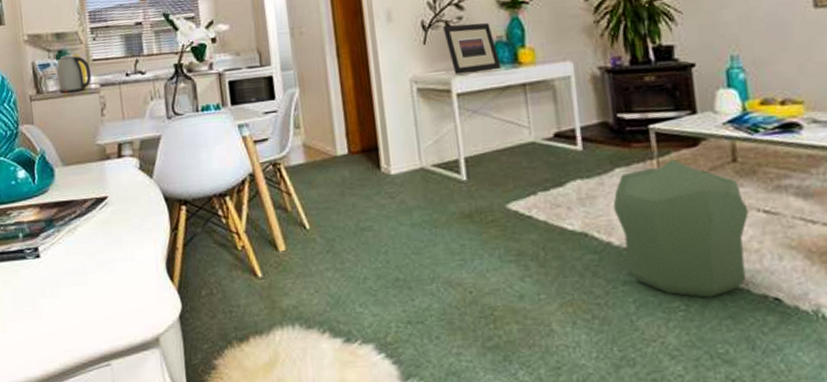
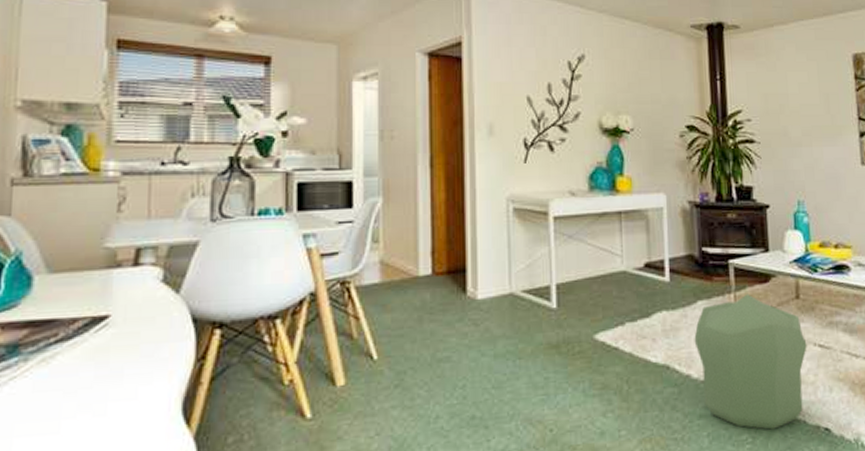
kettle: present [56,54,91,95] -> none [58,131,110,181]
picture frame: present [443,23,501,75] -> none [545,145,599,197]

